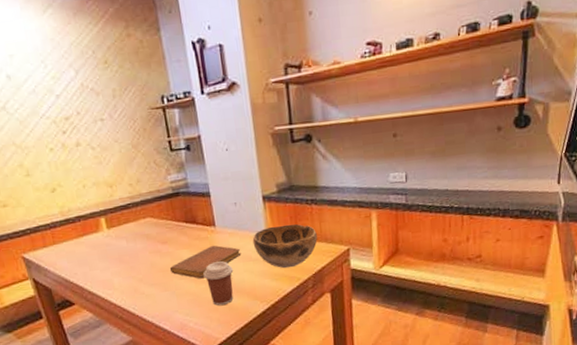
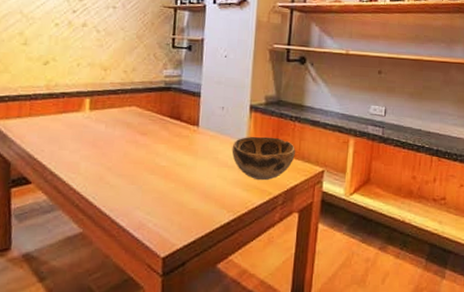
notebook: present [170,245,242,279] -> none [143,144,218,177]
coffee cup: present [203,261,234,306] -> none [175,162,207,210]

